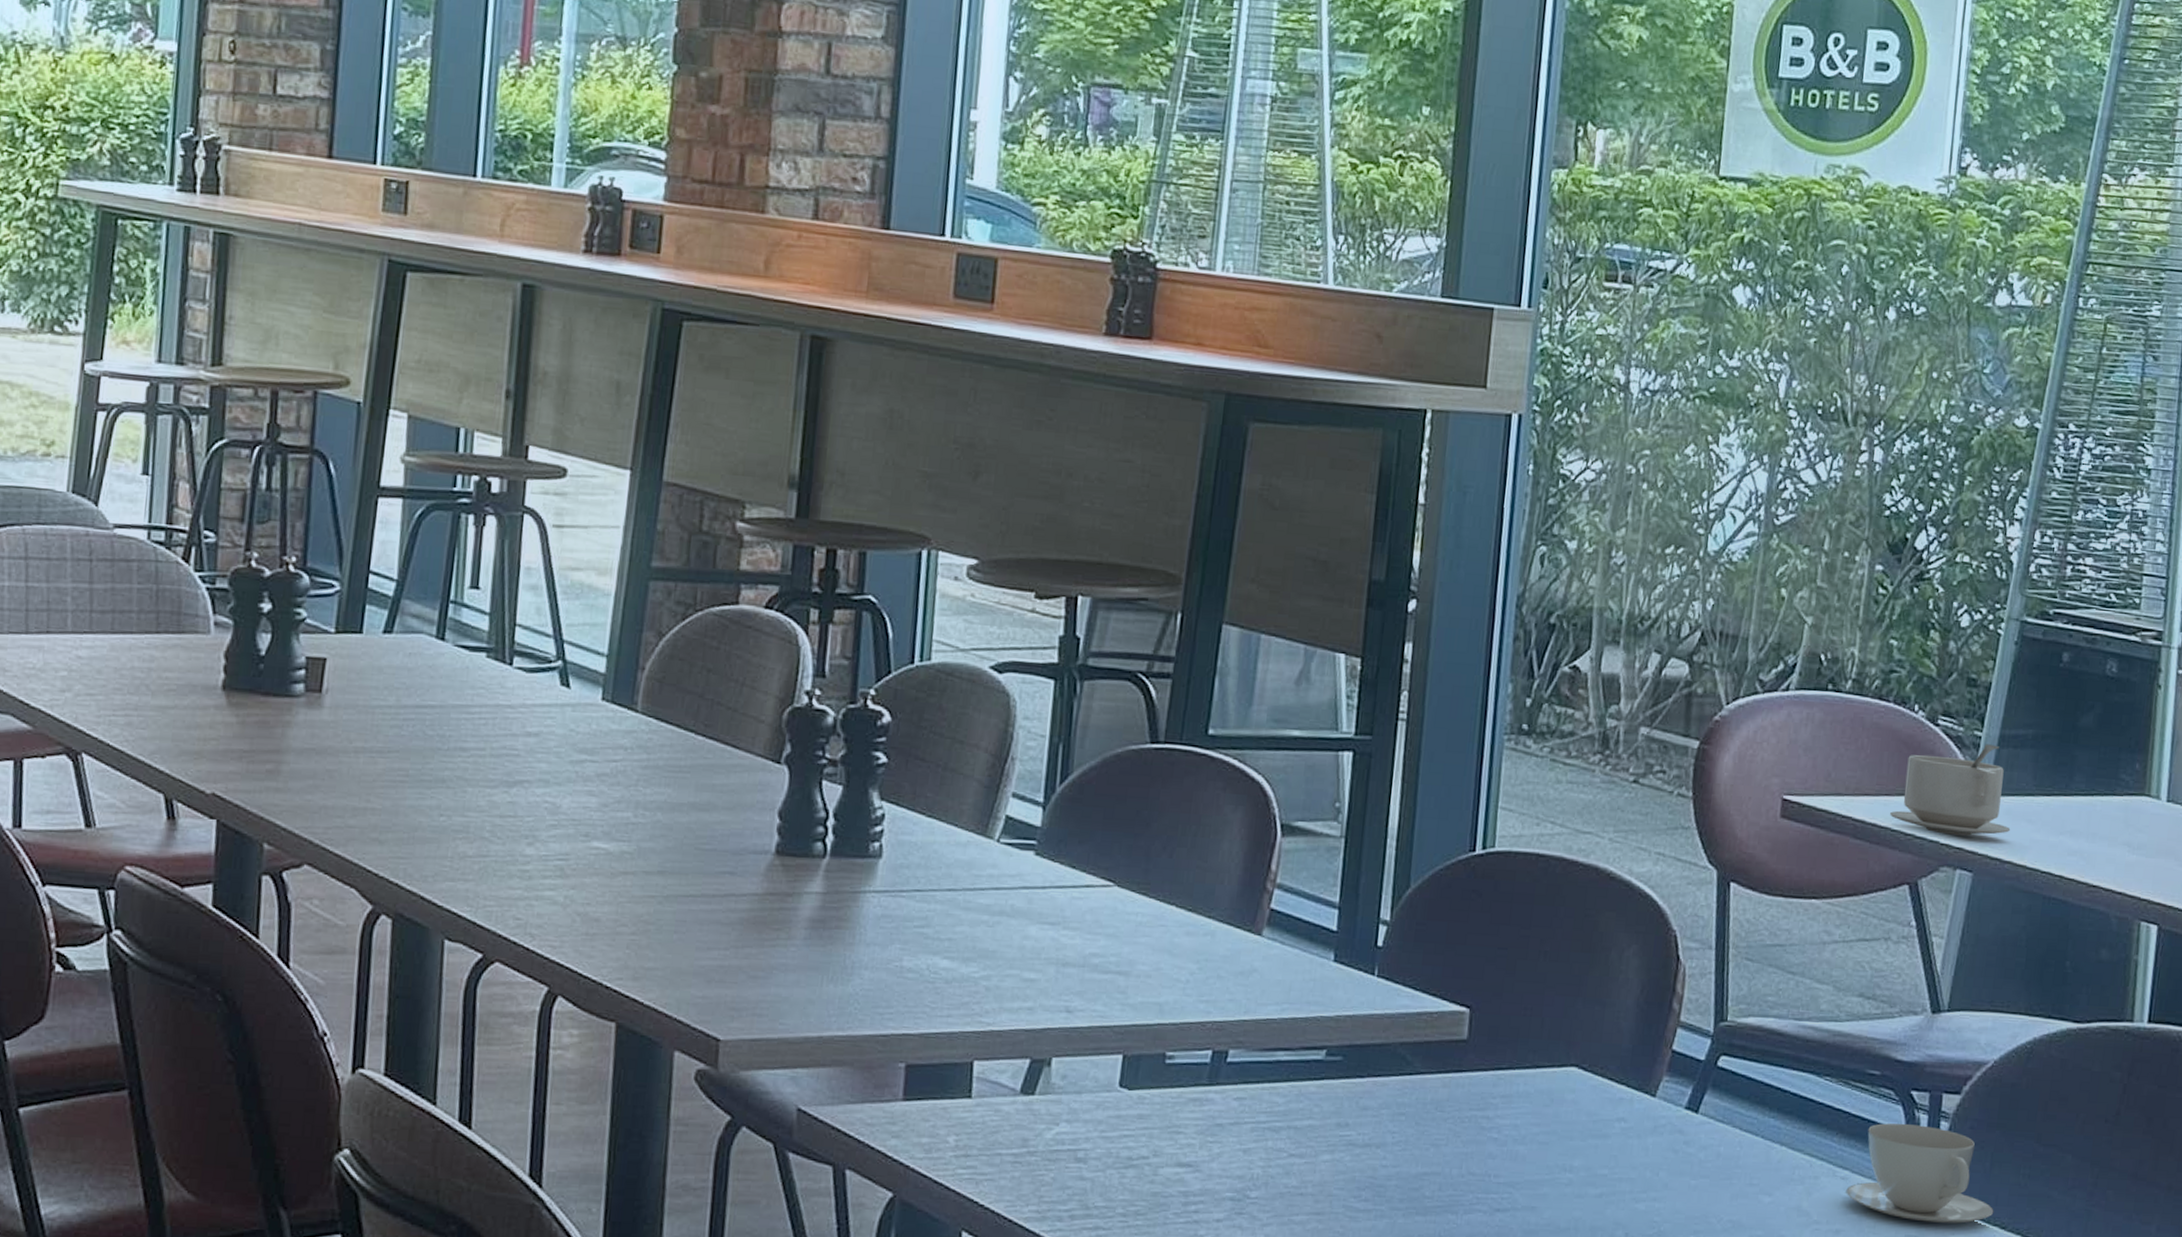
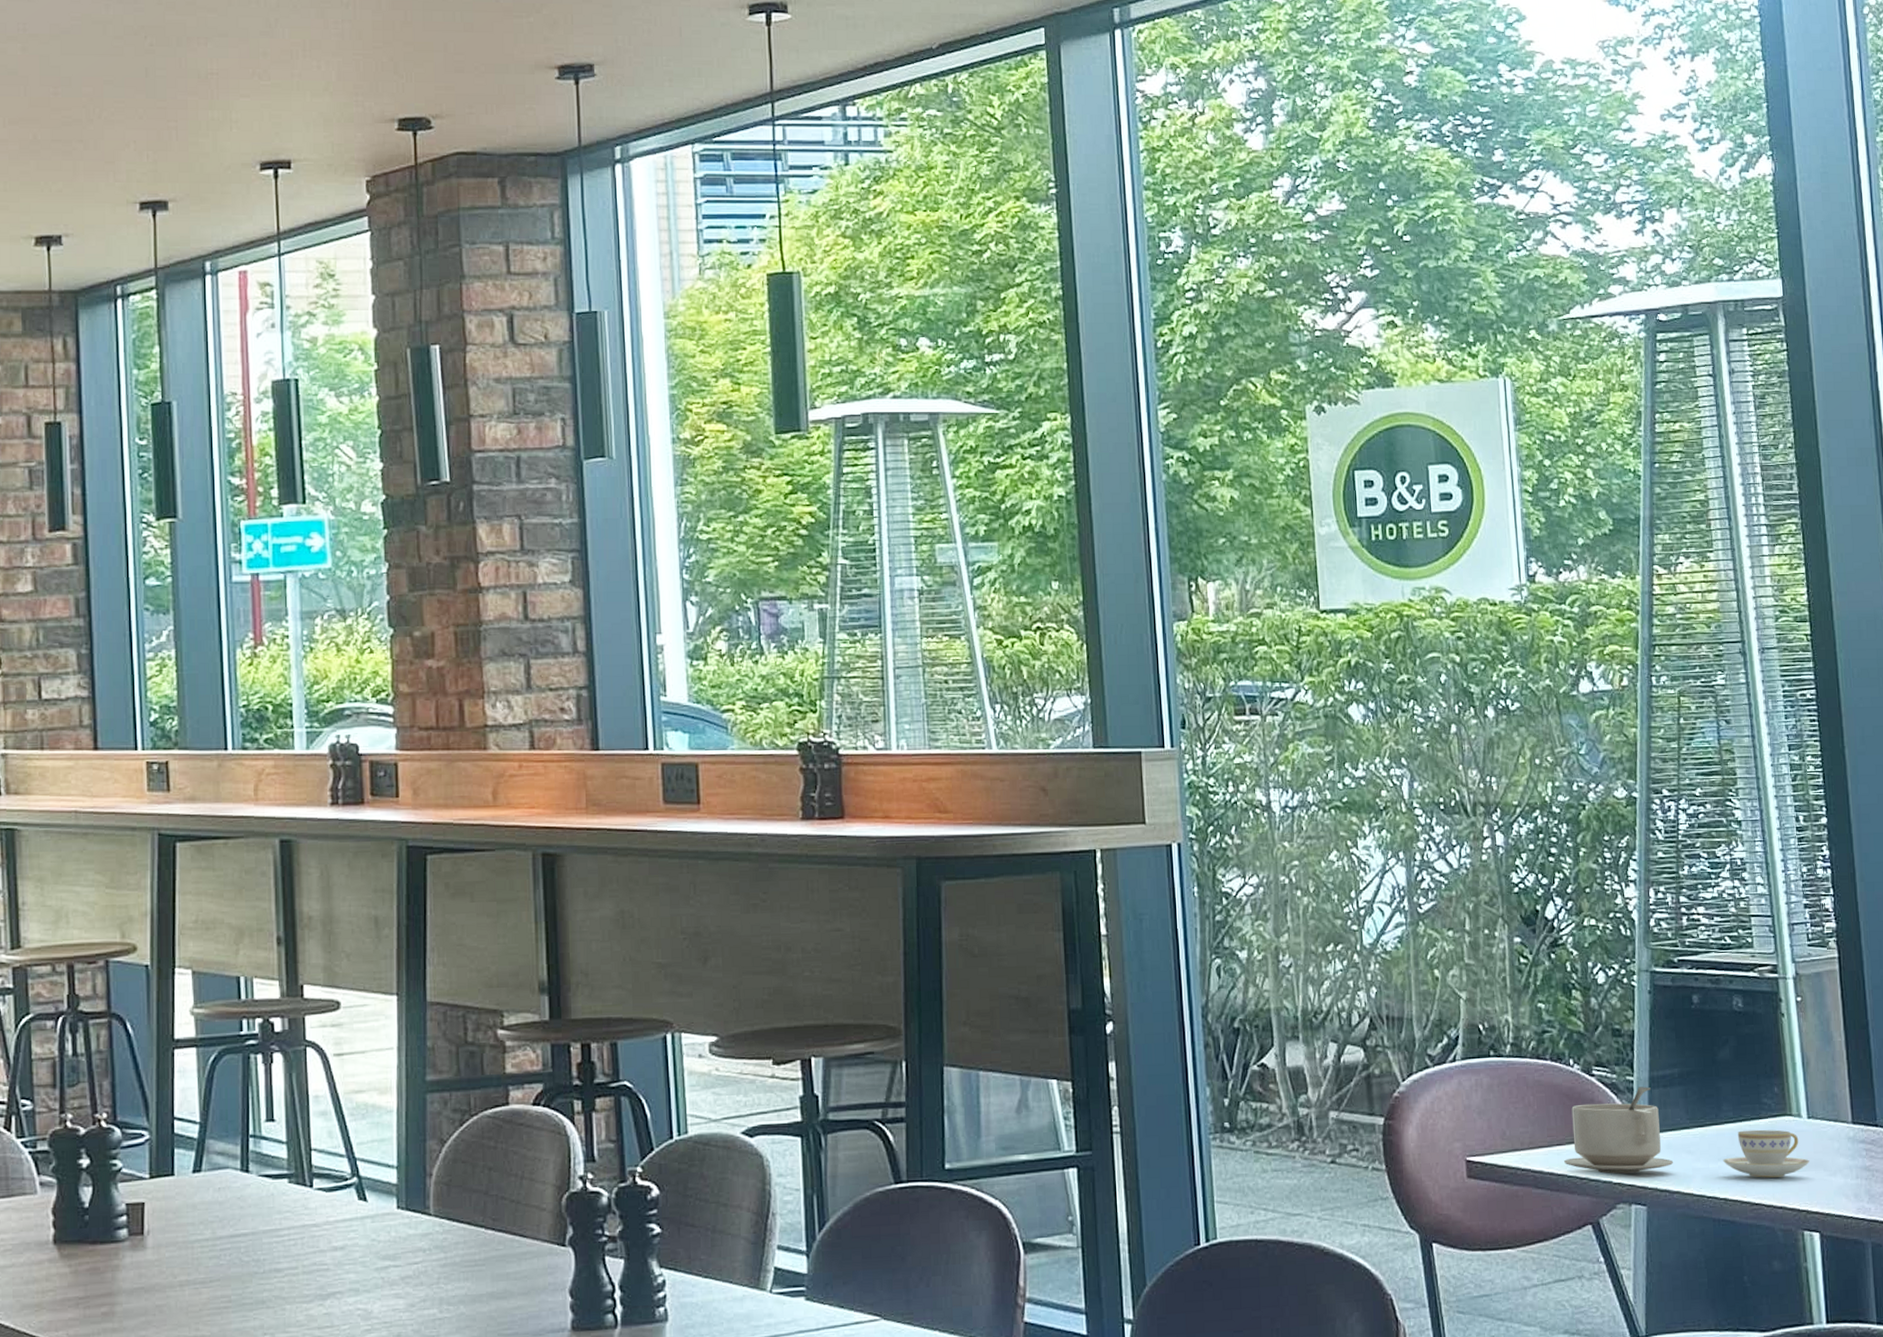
teacup: none [2064,805,2161,861] -> present [1722,1129,1810,1178]

